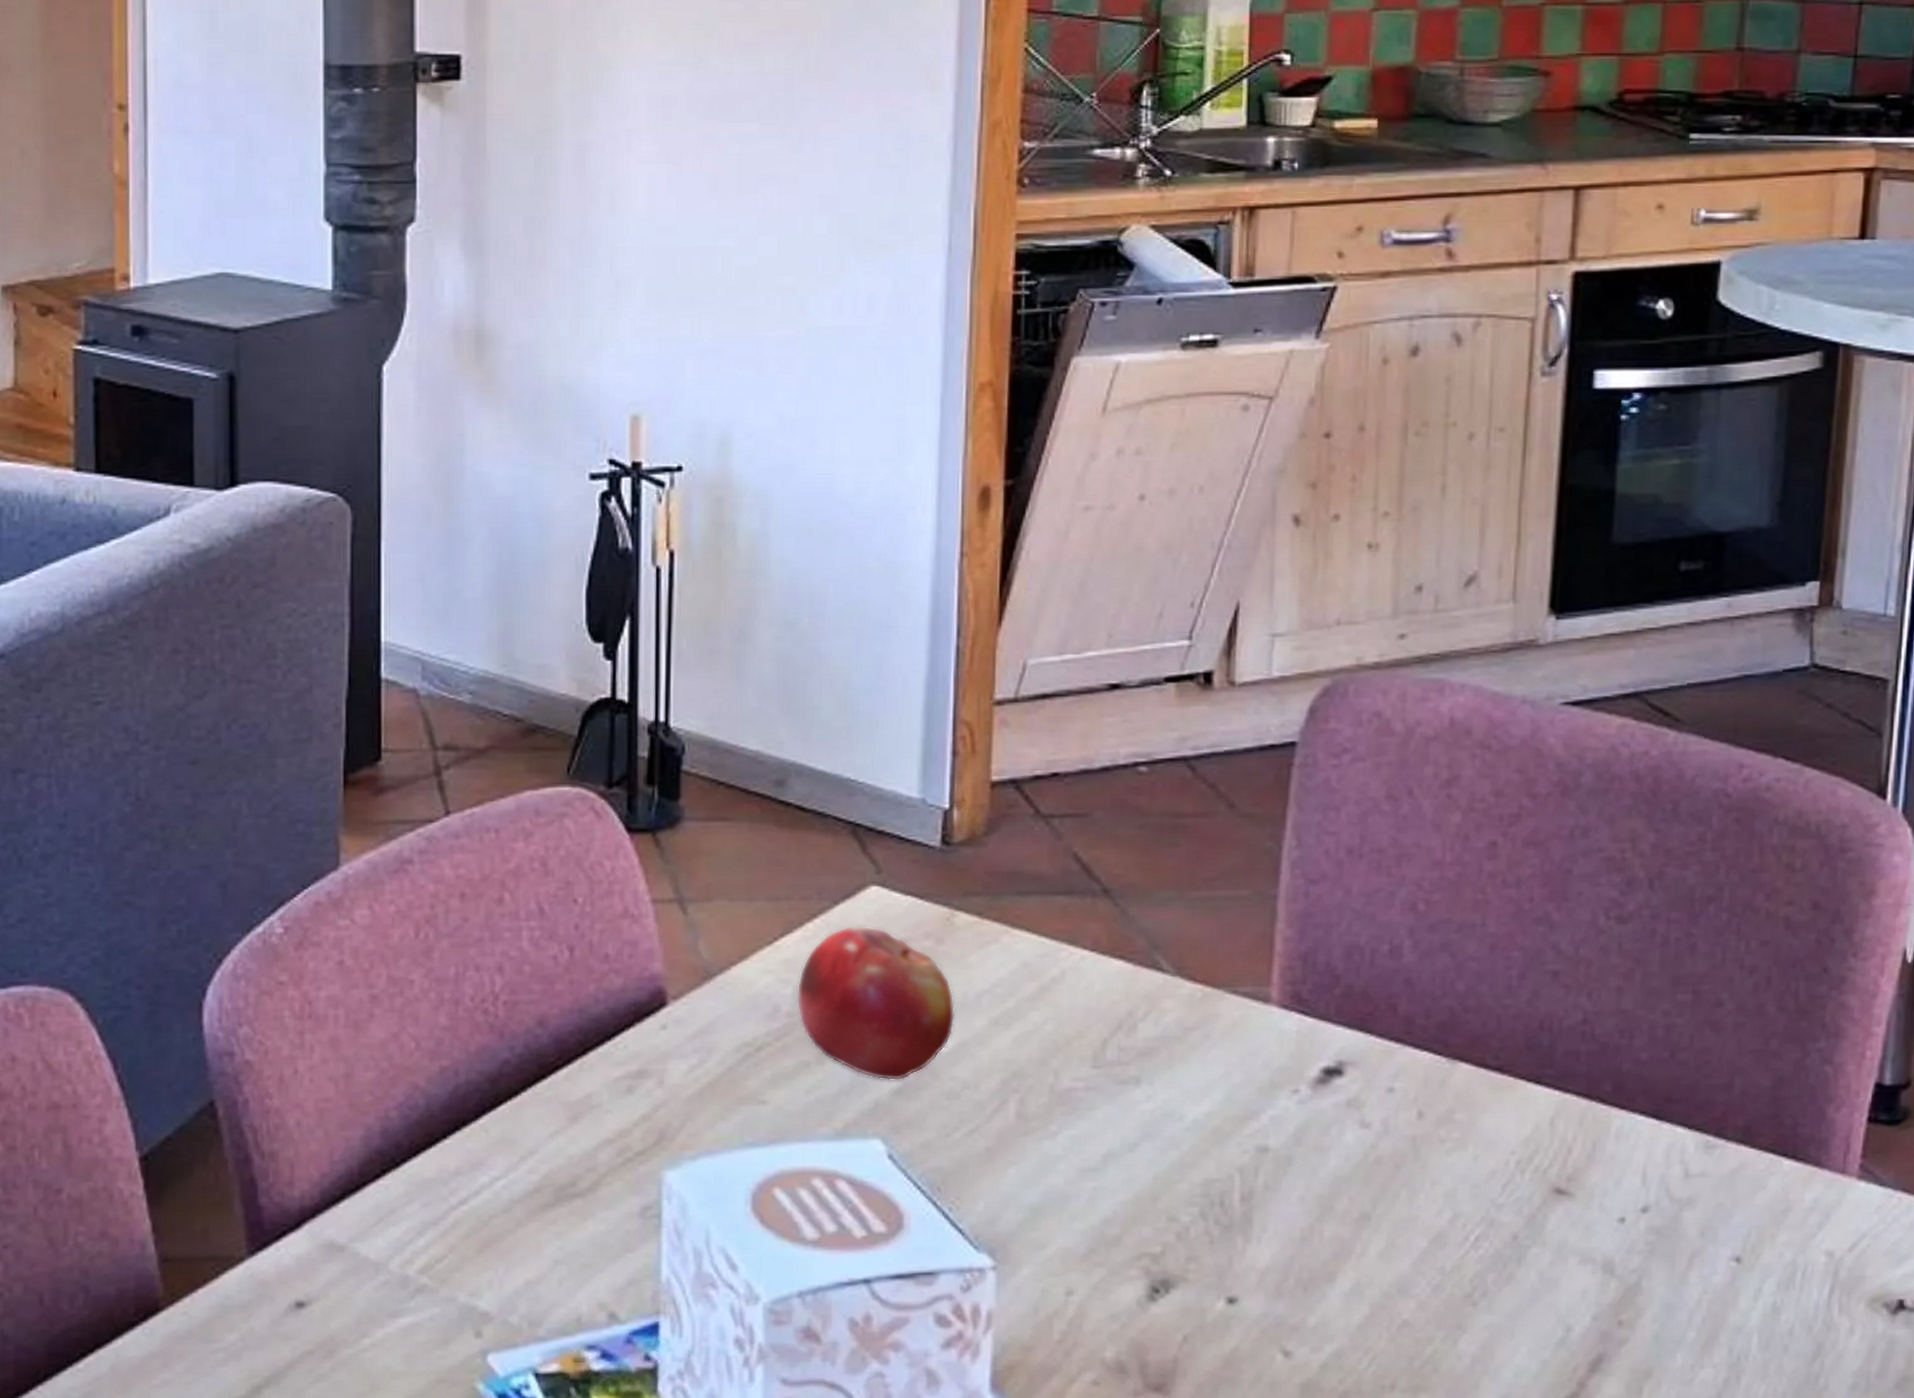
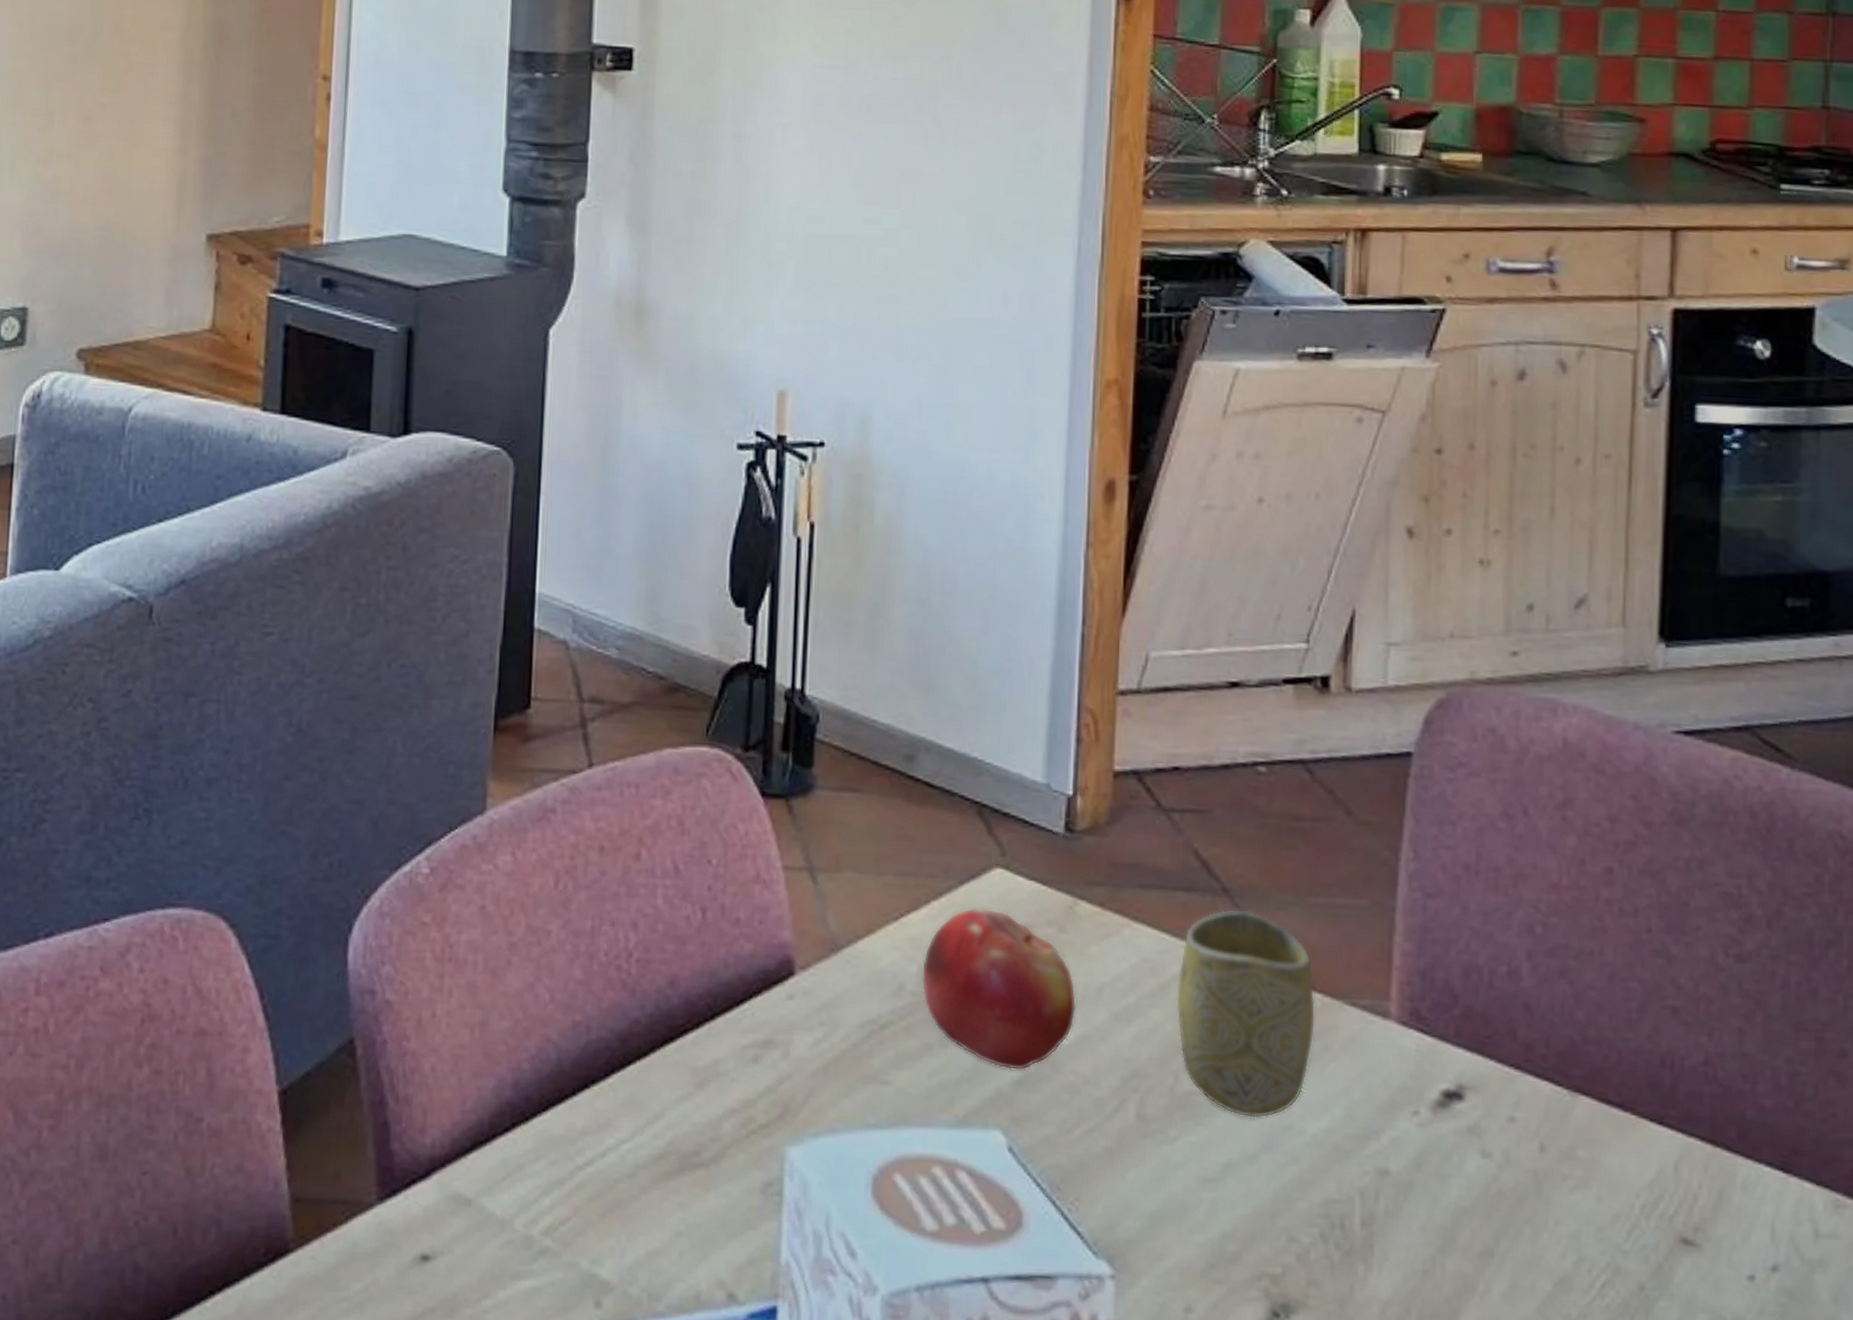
cup: none [1055,909,1197,1108] -> present [1176,909,1316,1118]

